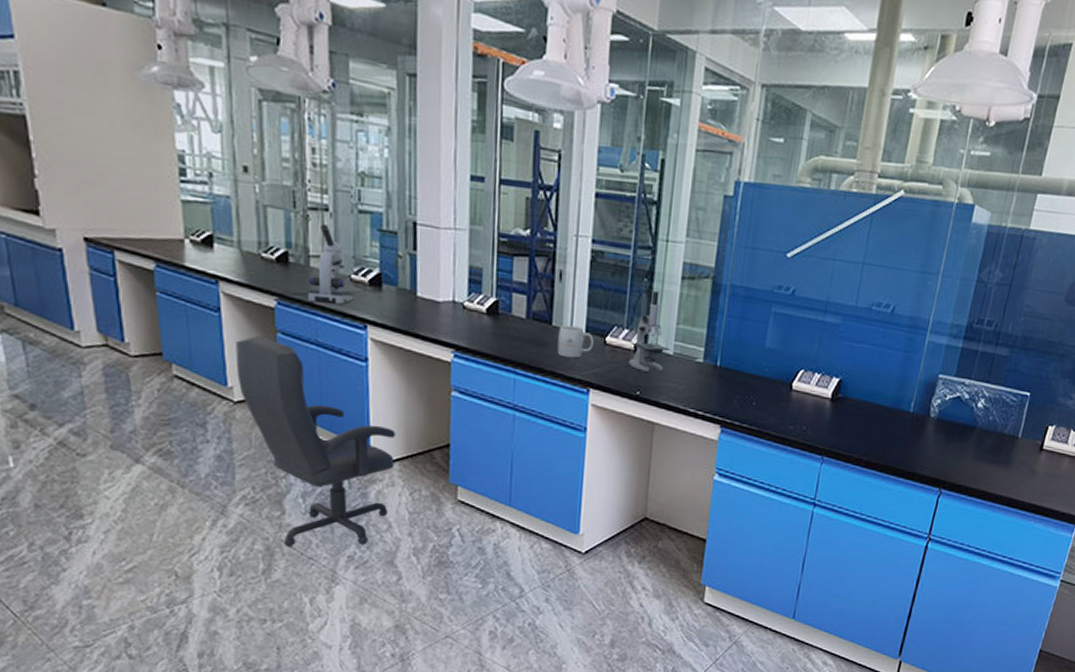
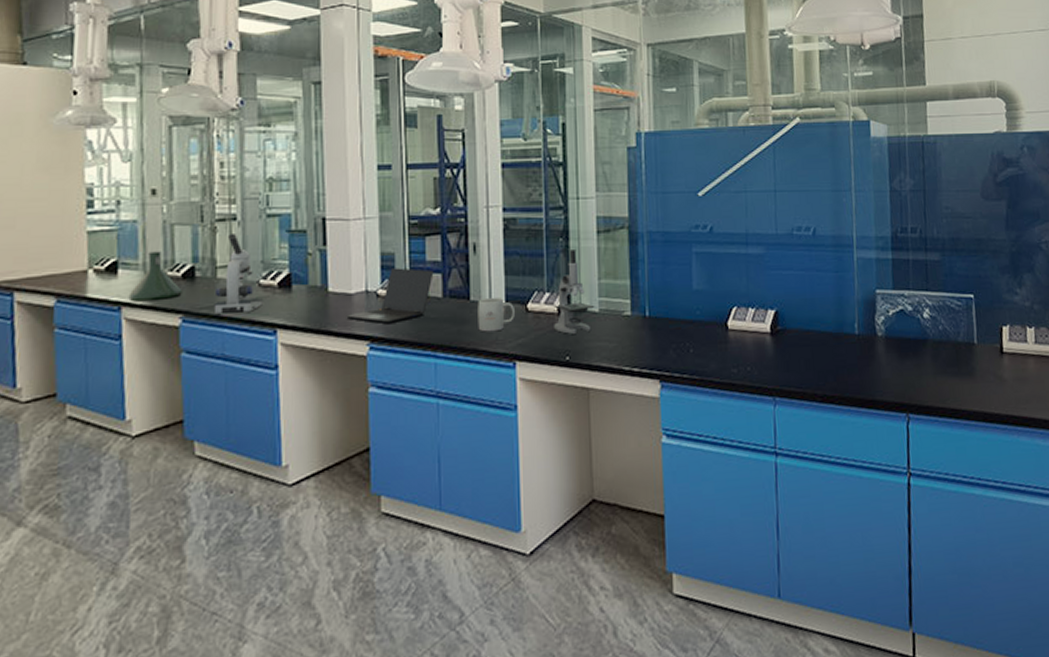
flask: none [225,230,277,282] -> present [128,251,182,302]
office chair: present [236,335,396,548] -> none [135,358,309,604]
laptop: none [433,283,520,337] -> present [346,268,434,325]

